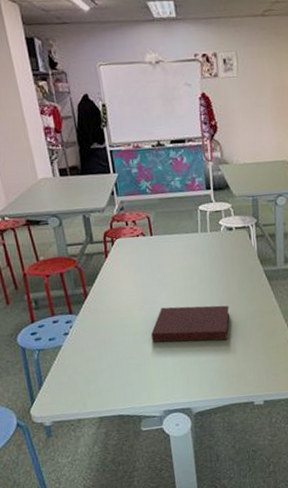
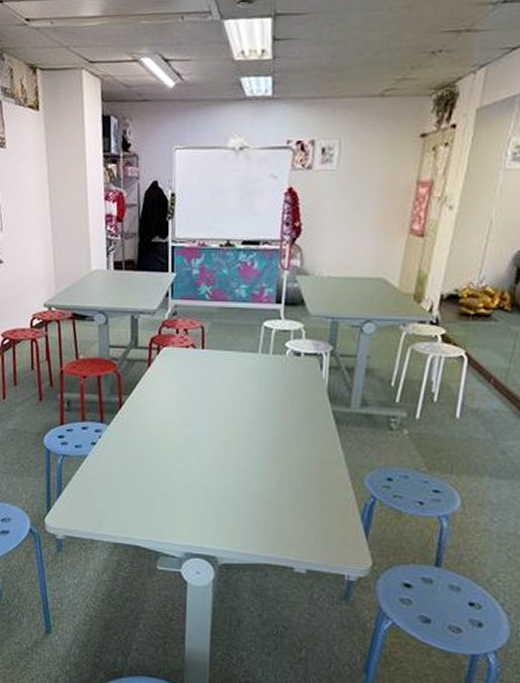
notebook: present [150,305,230,343] -> none [184,434,282,487]

